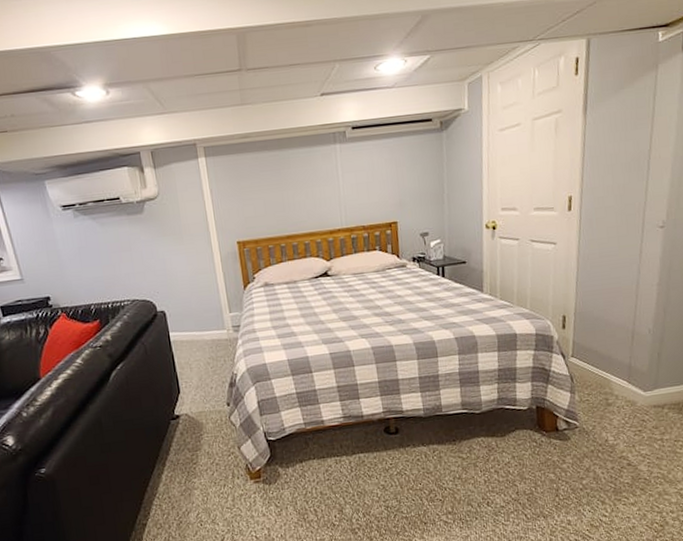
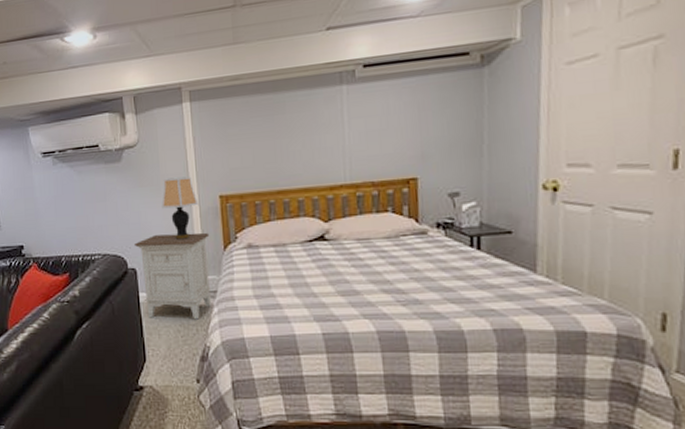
nightstand: none [161,275,236,355] -> present [133,232,211,320]
table lamp: none [185,225,219,284] -> present [162,176,199,241]

